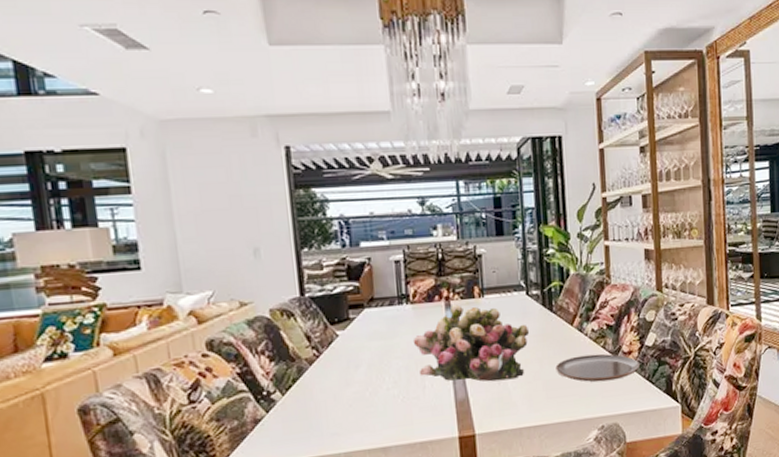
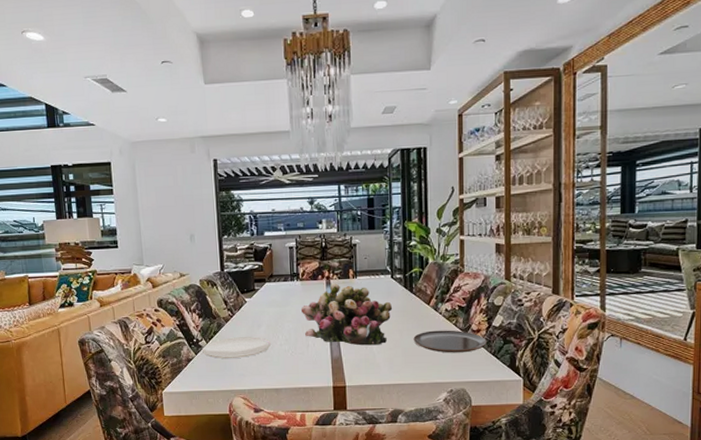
plate: none [276,381,375,415] -> present [202,336,272,359]

